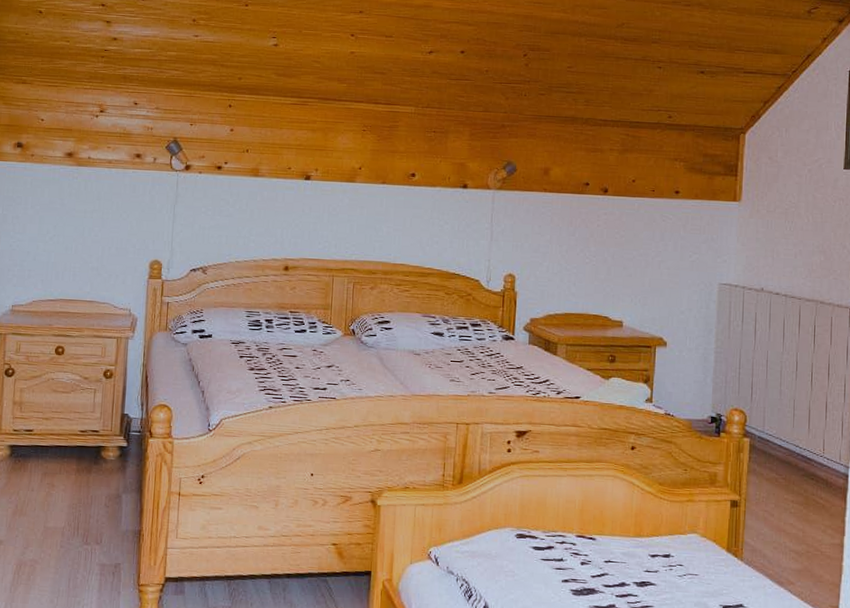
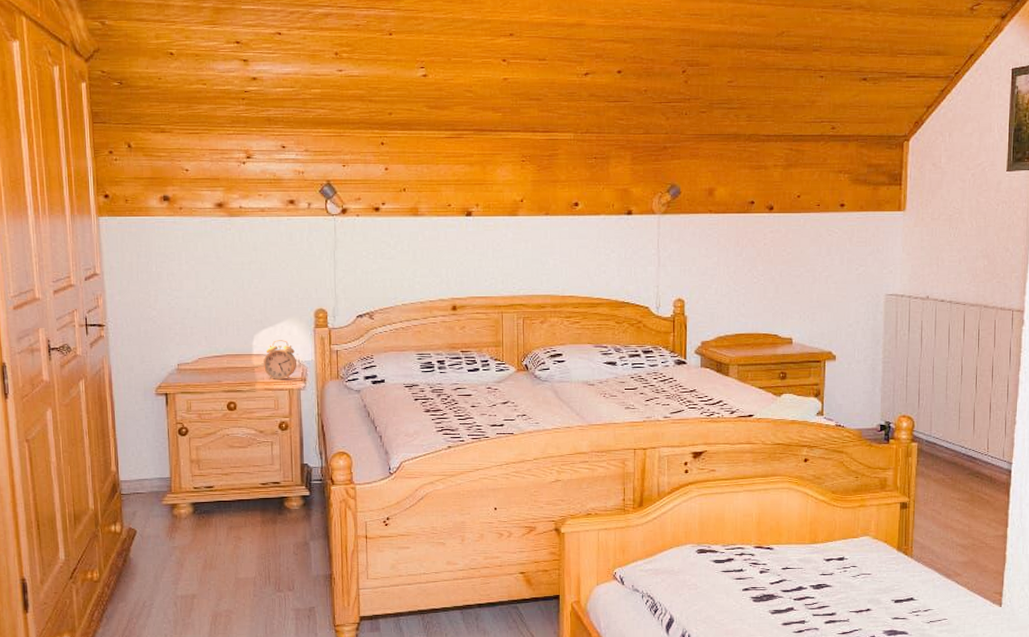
alarm clock: none [94,288,127,329] -> present [263,340,296,380]

